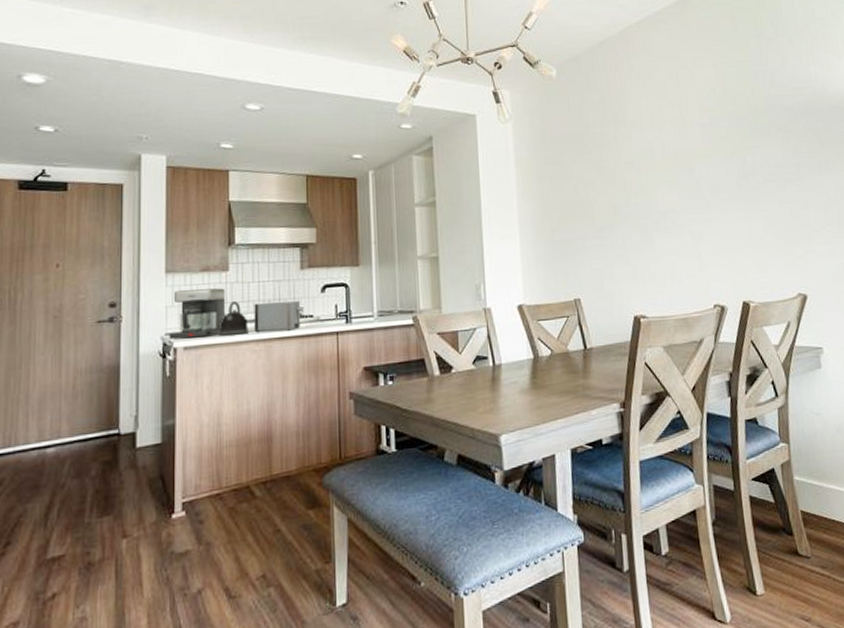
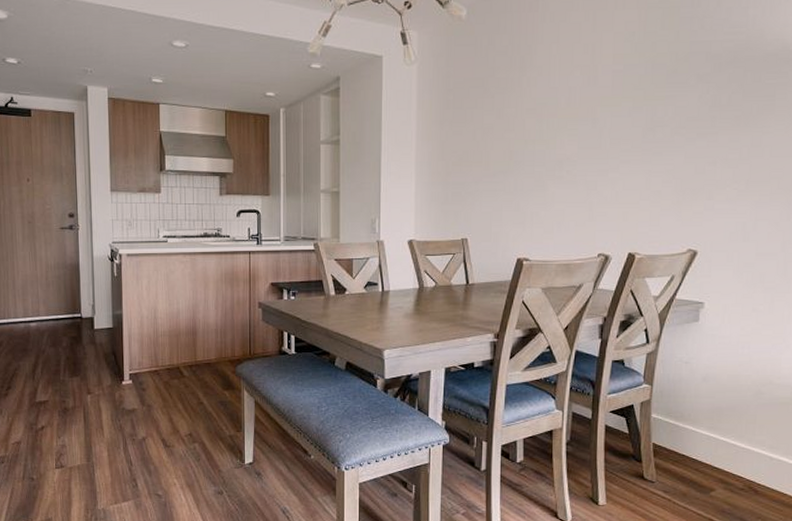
coffee maker: present [169,288,226,340] -> none [115,206,159,247]
kettle: present [218,301,249,336] -> none [153,219,177,247]
toaster: present [254,300,301,333] -> none [181,222,220,248]

